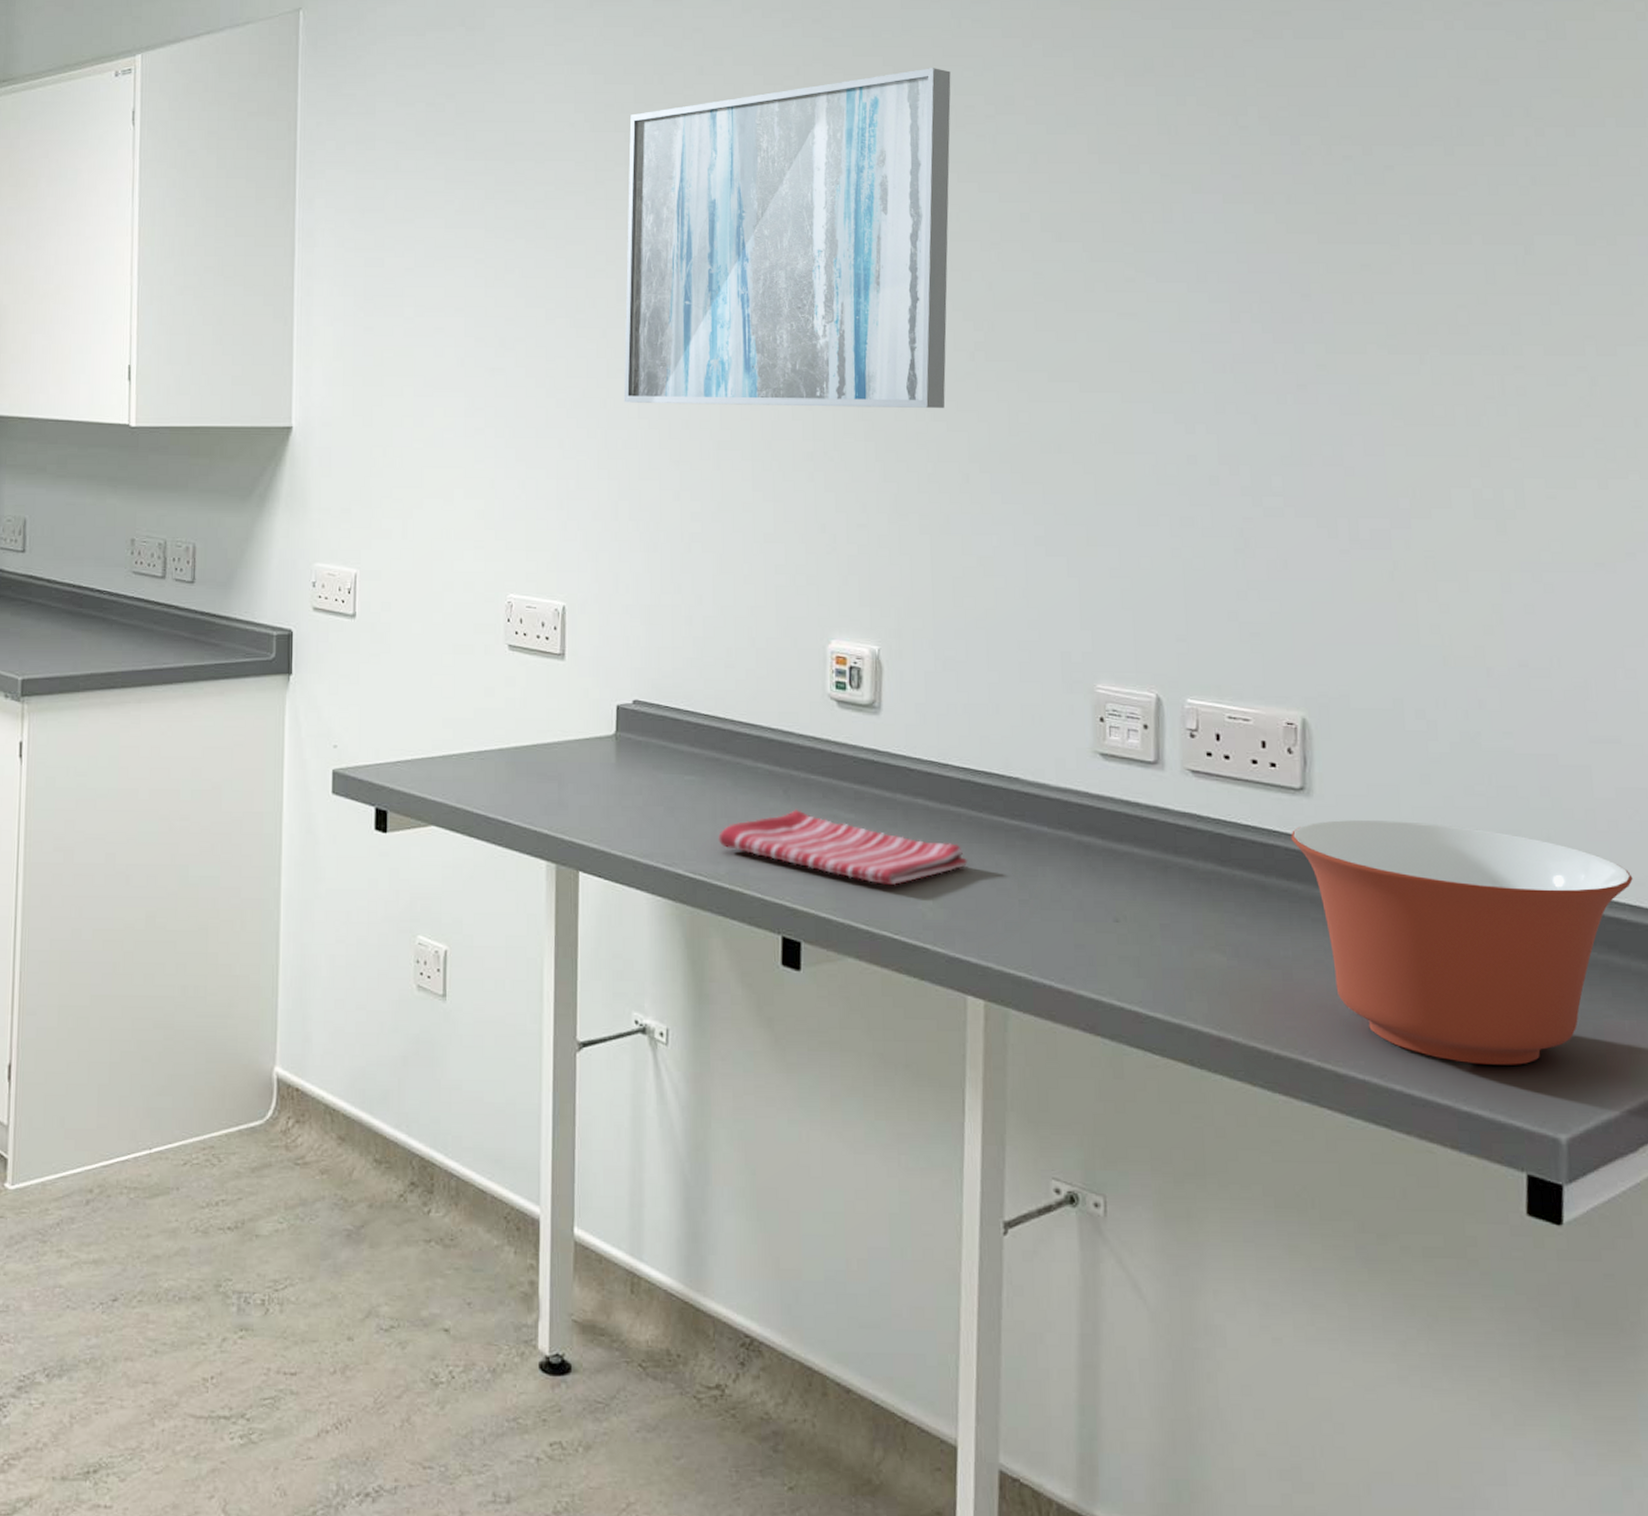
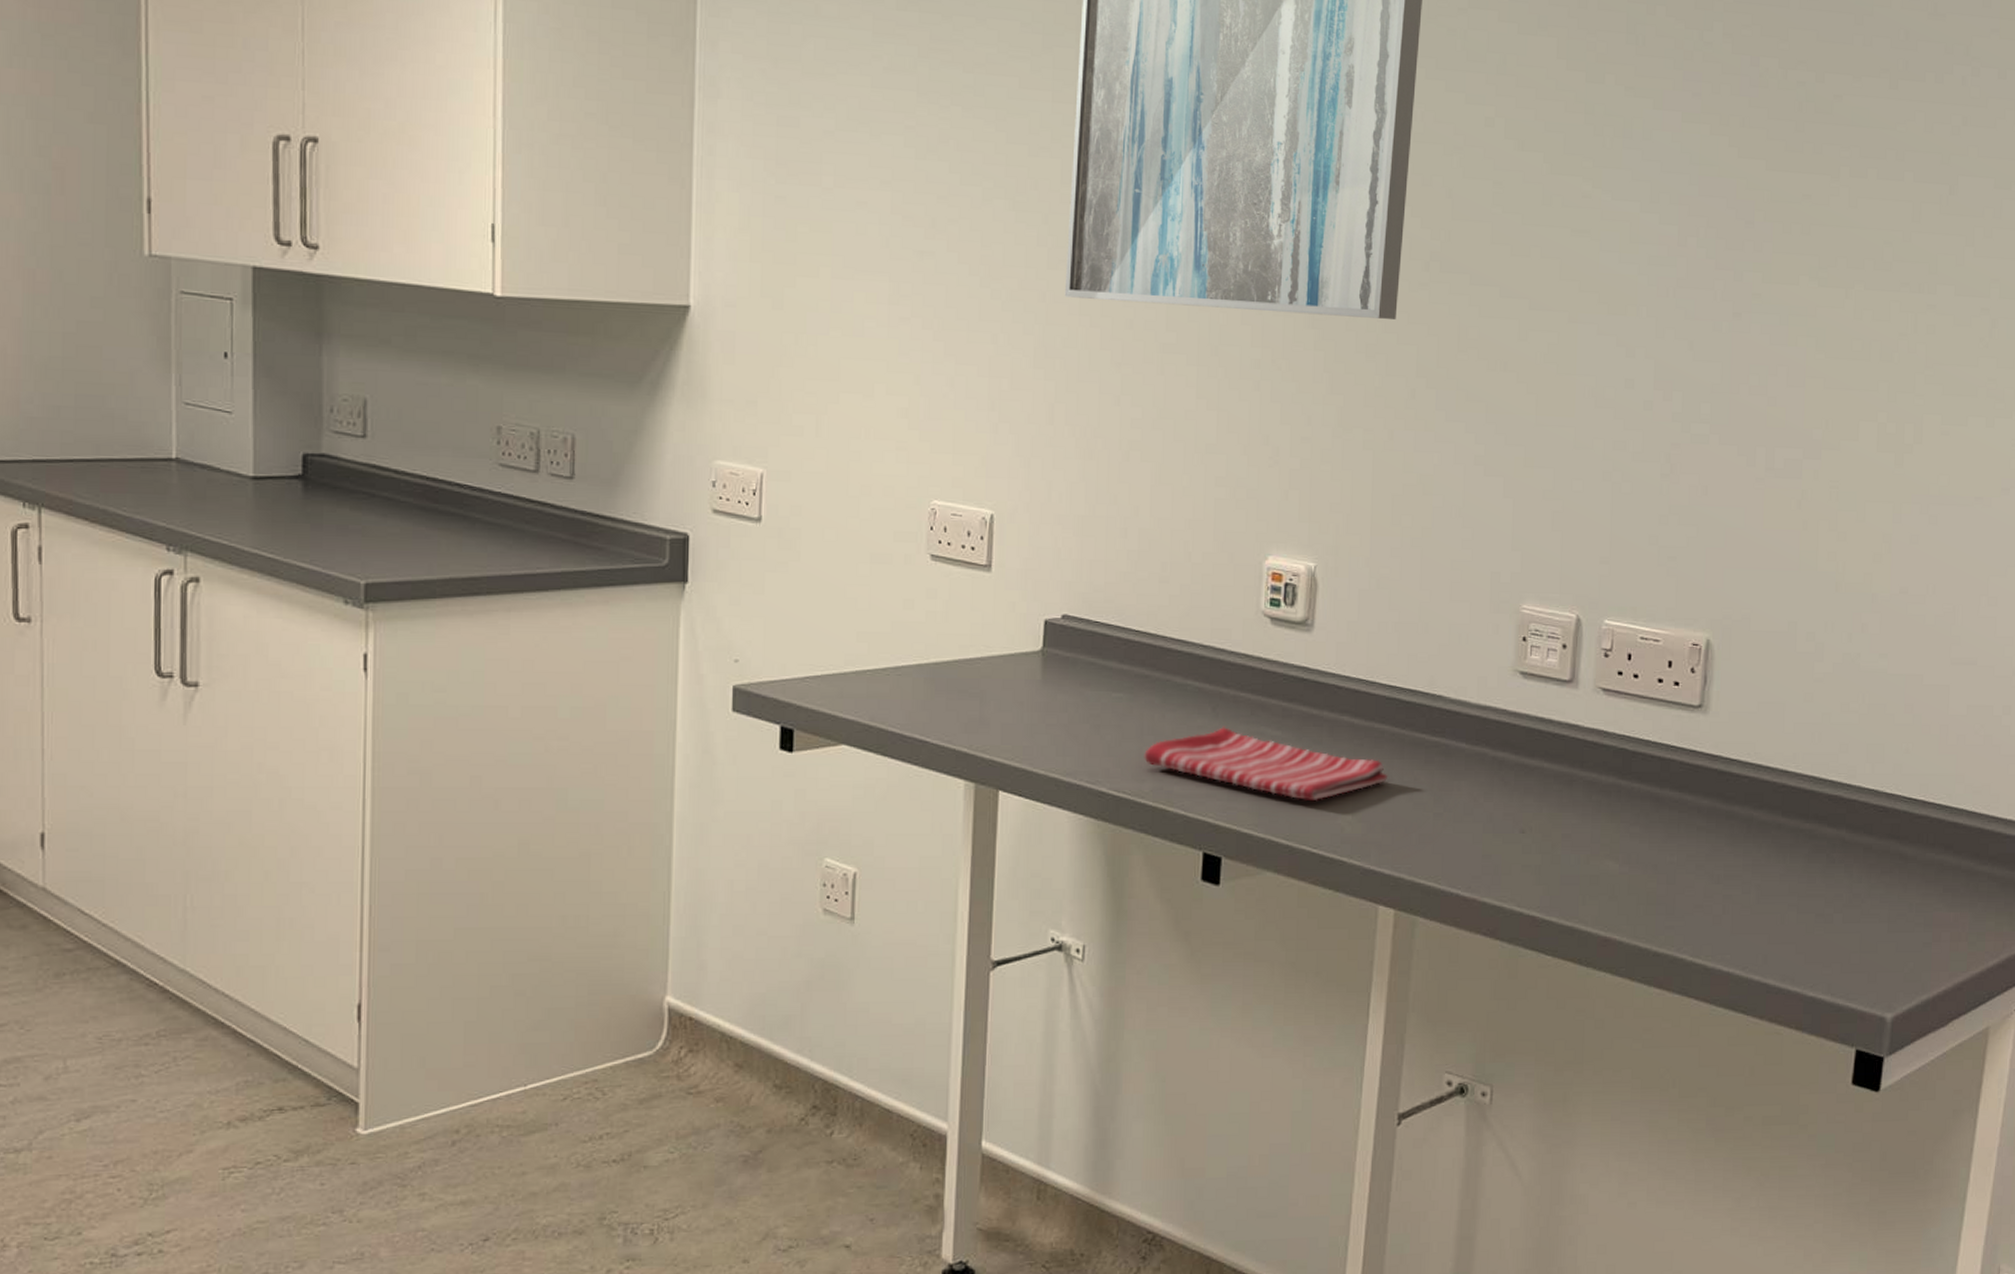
mixing bowl: present [1291,819,1633,1065] -> none [1686,734,1972,955]

